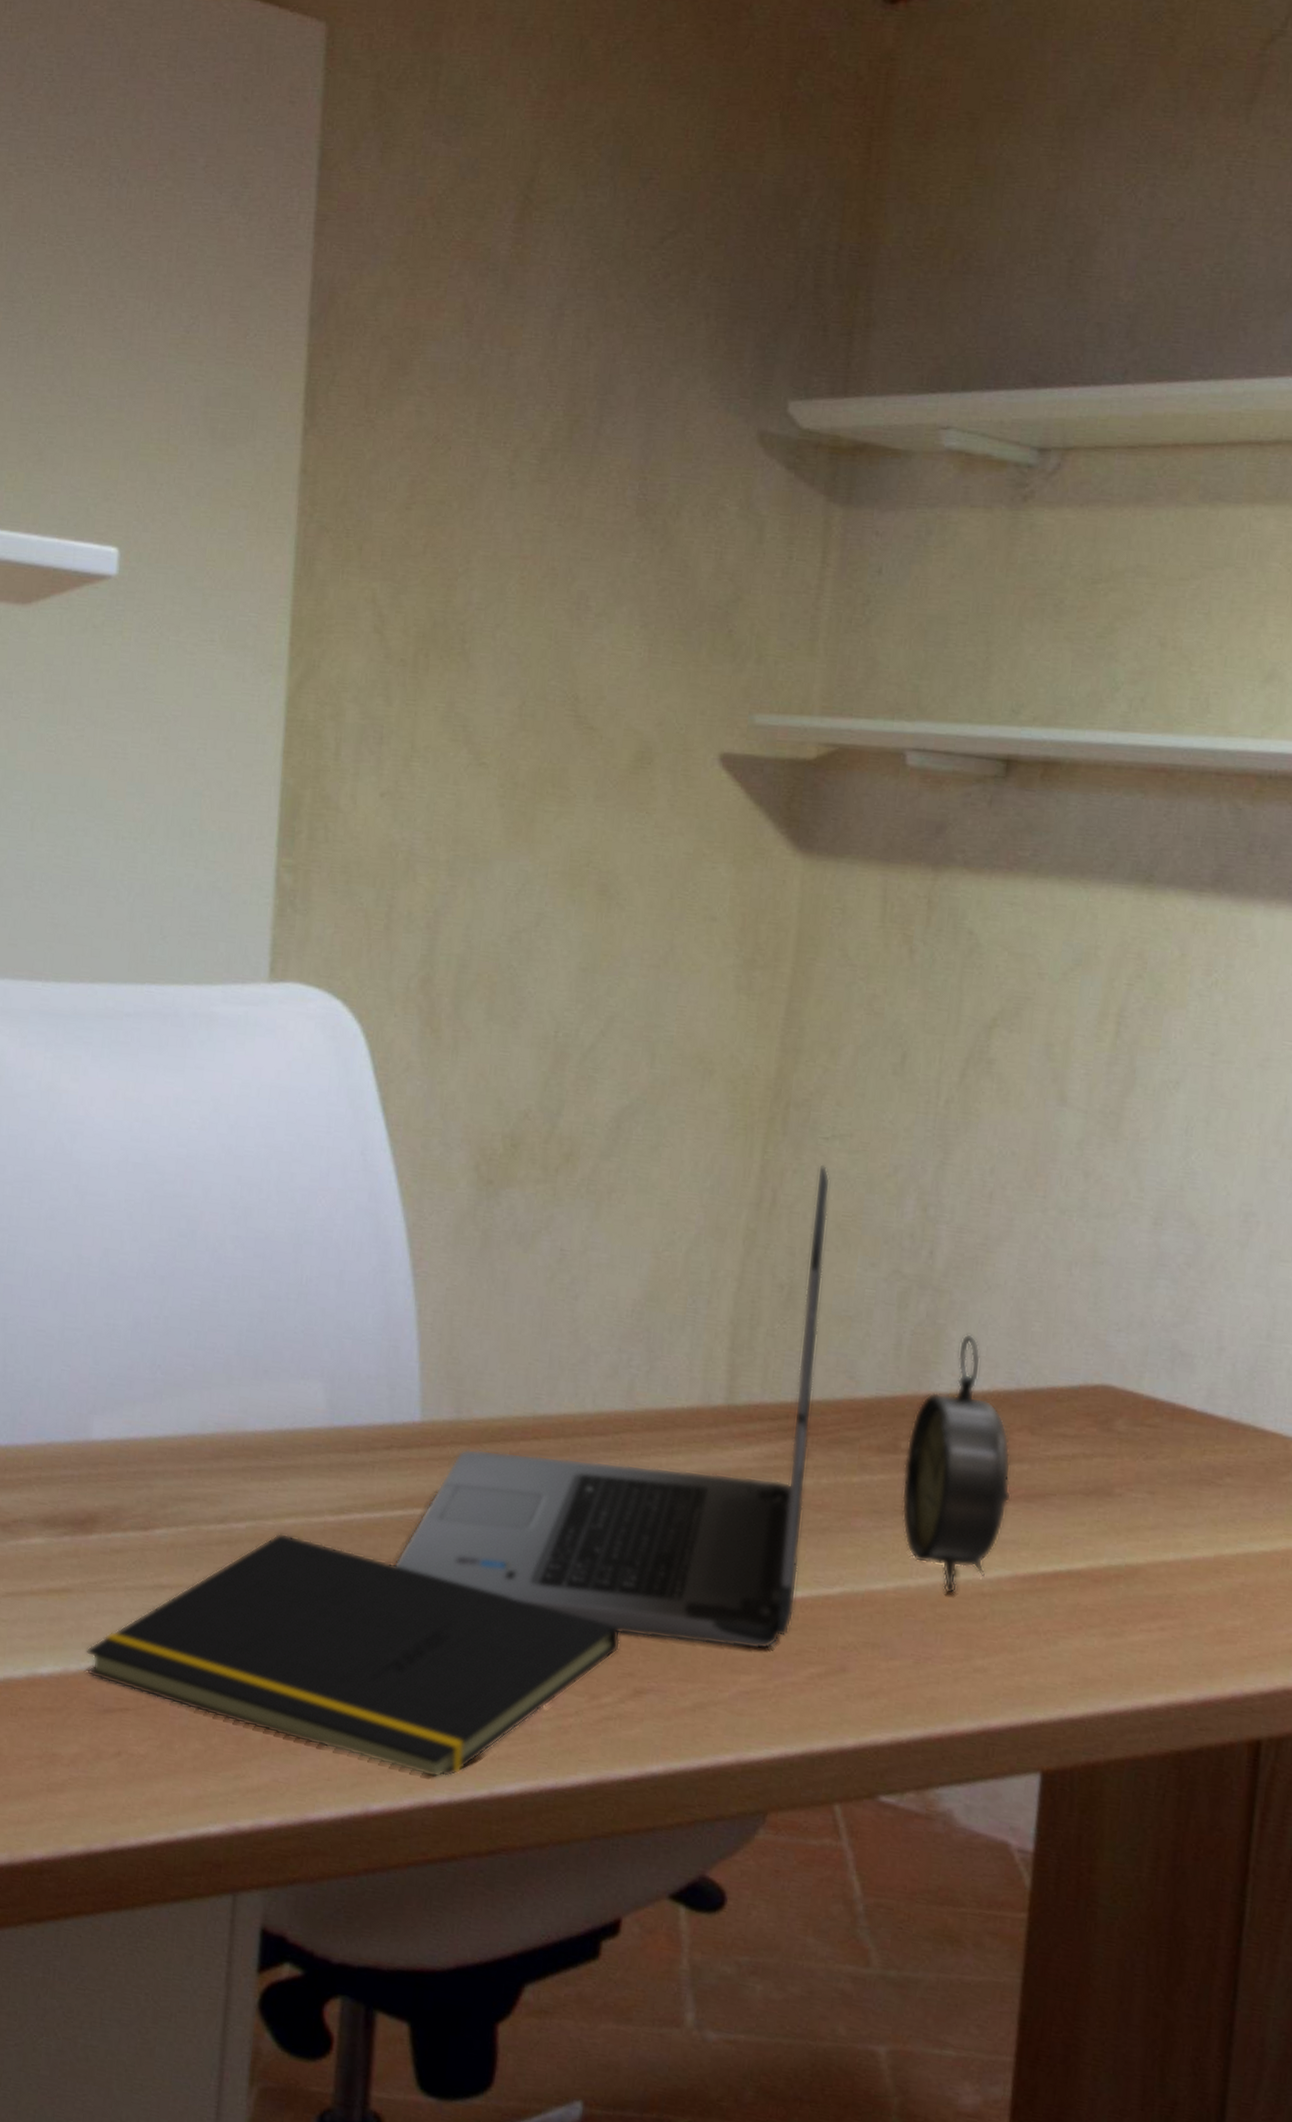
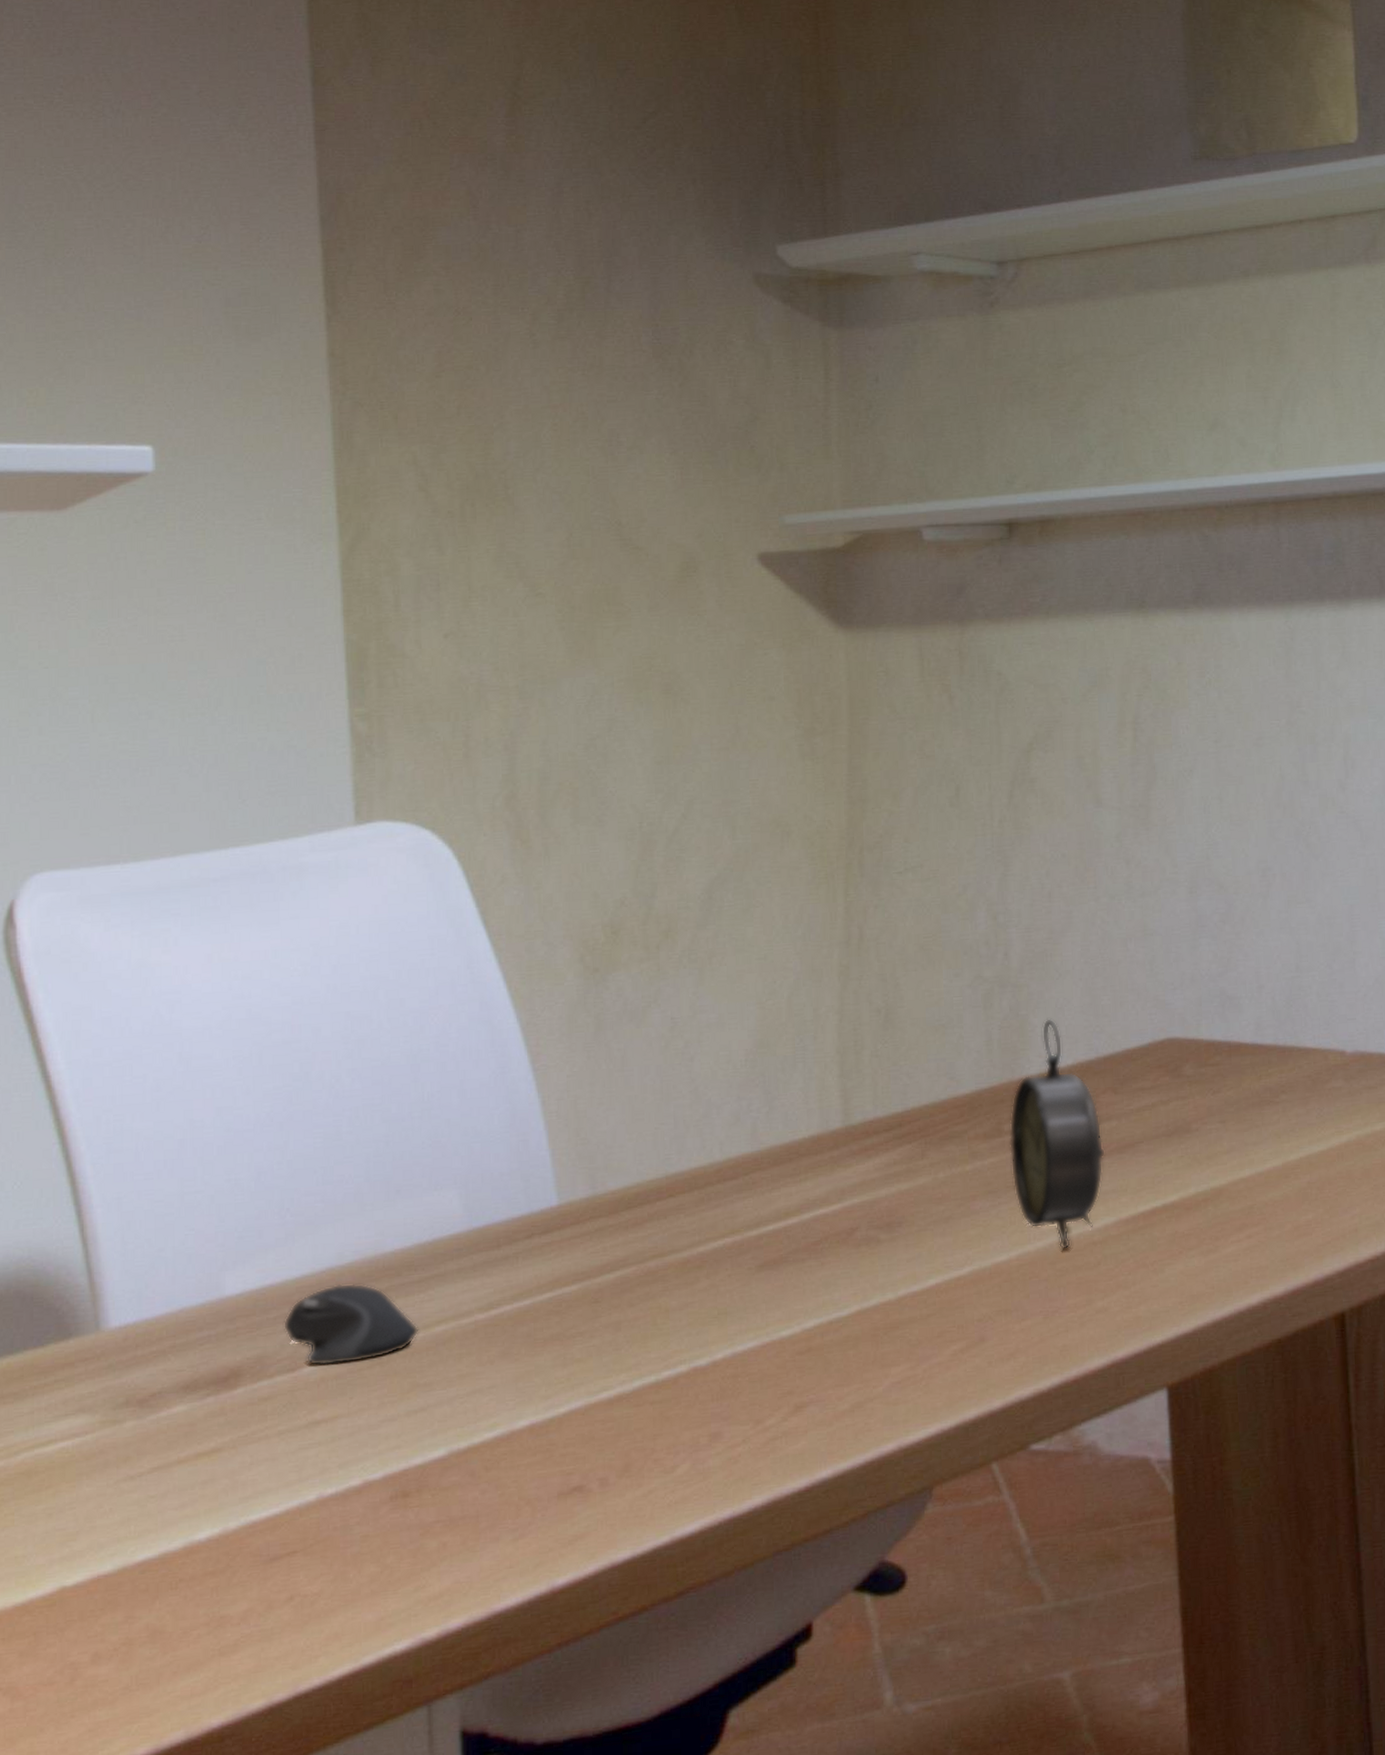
notepad: present [85,1533,621,1778] -> none [244,1341,777,1538]
computer mouse: none [141,1452,270,1537] -> present [283,1283,419,1366]
laptop computer: present [395,1164,831,1650] -> none [550,896,931,1359]

